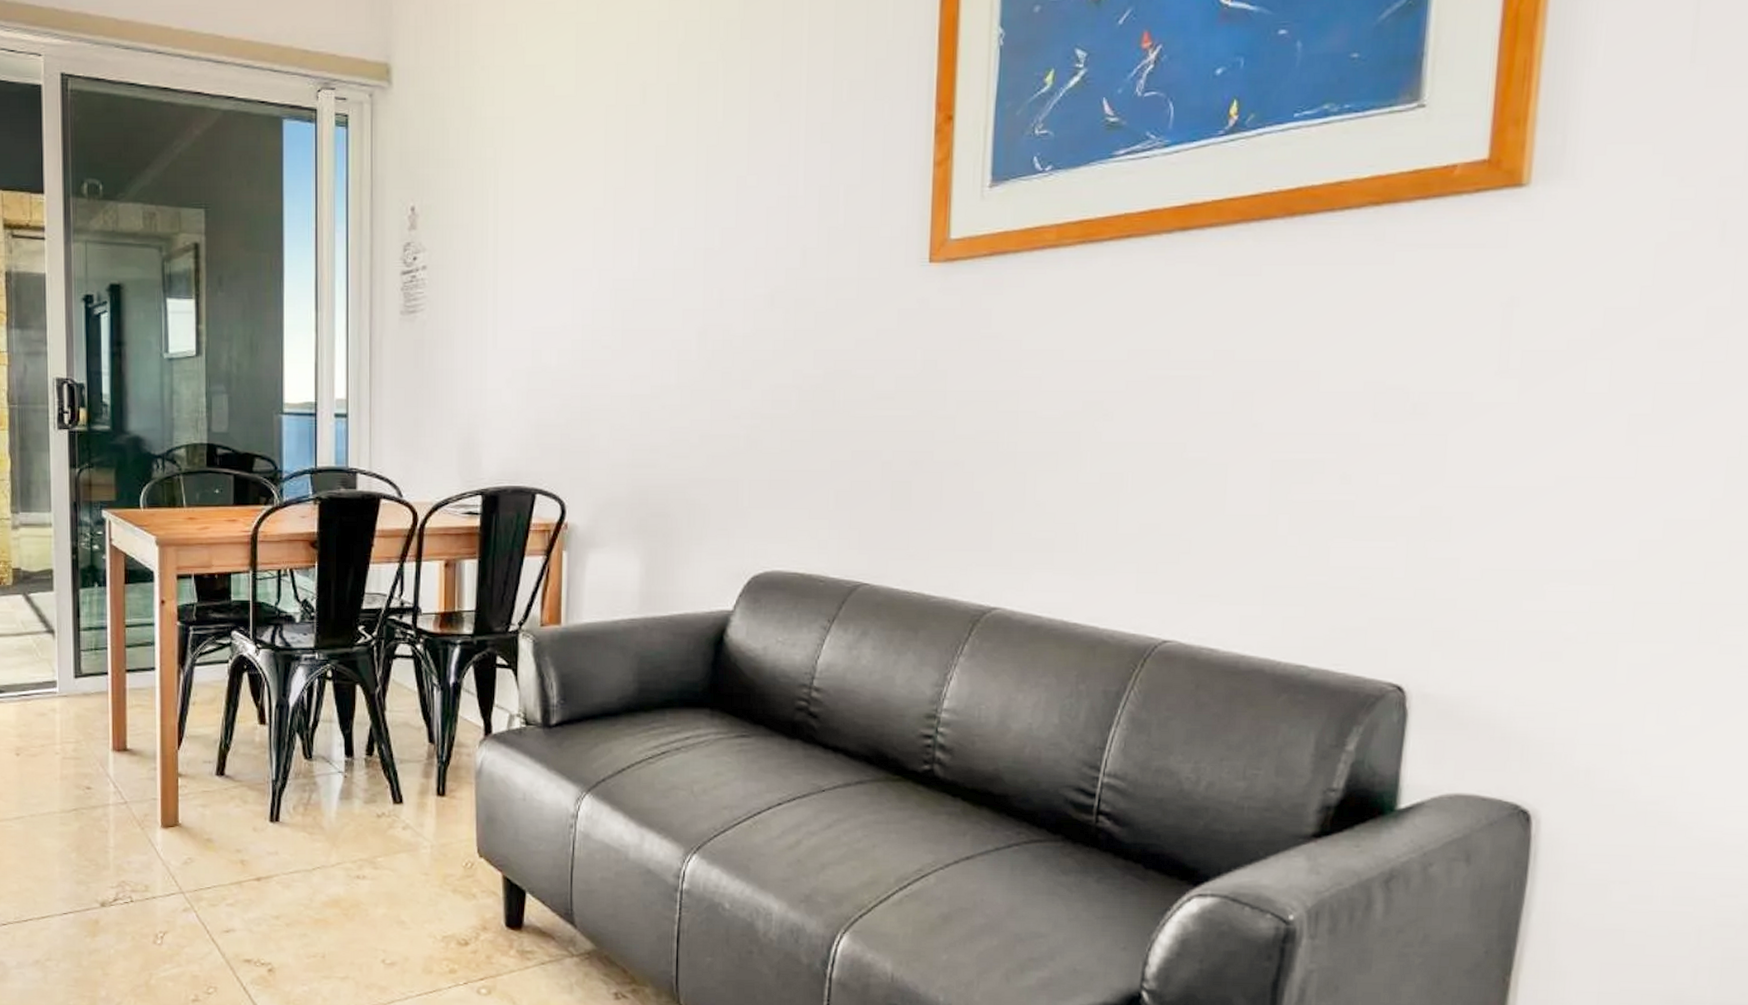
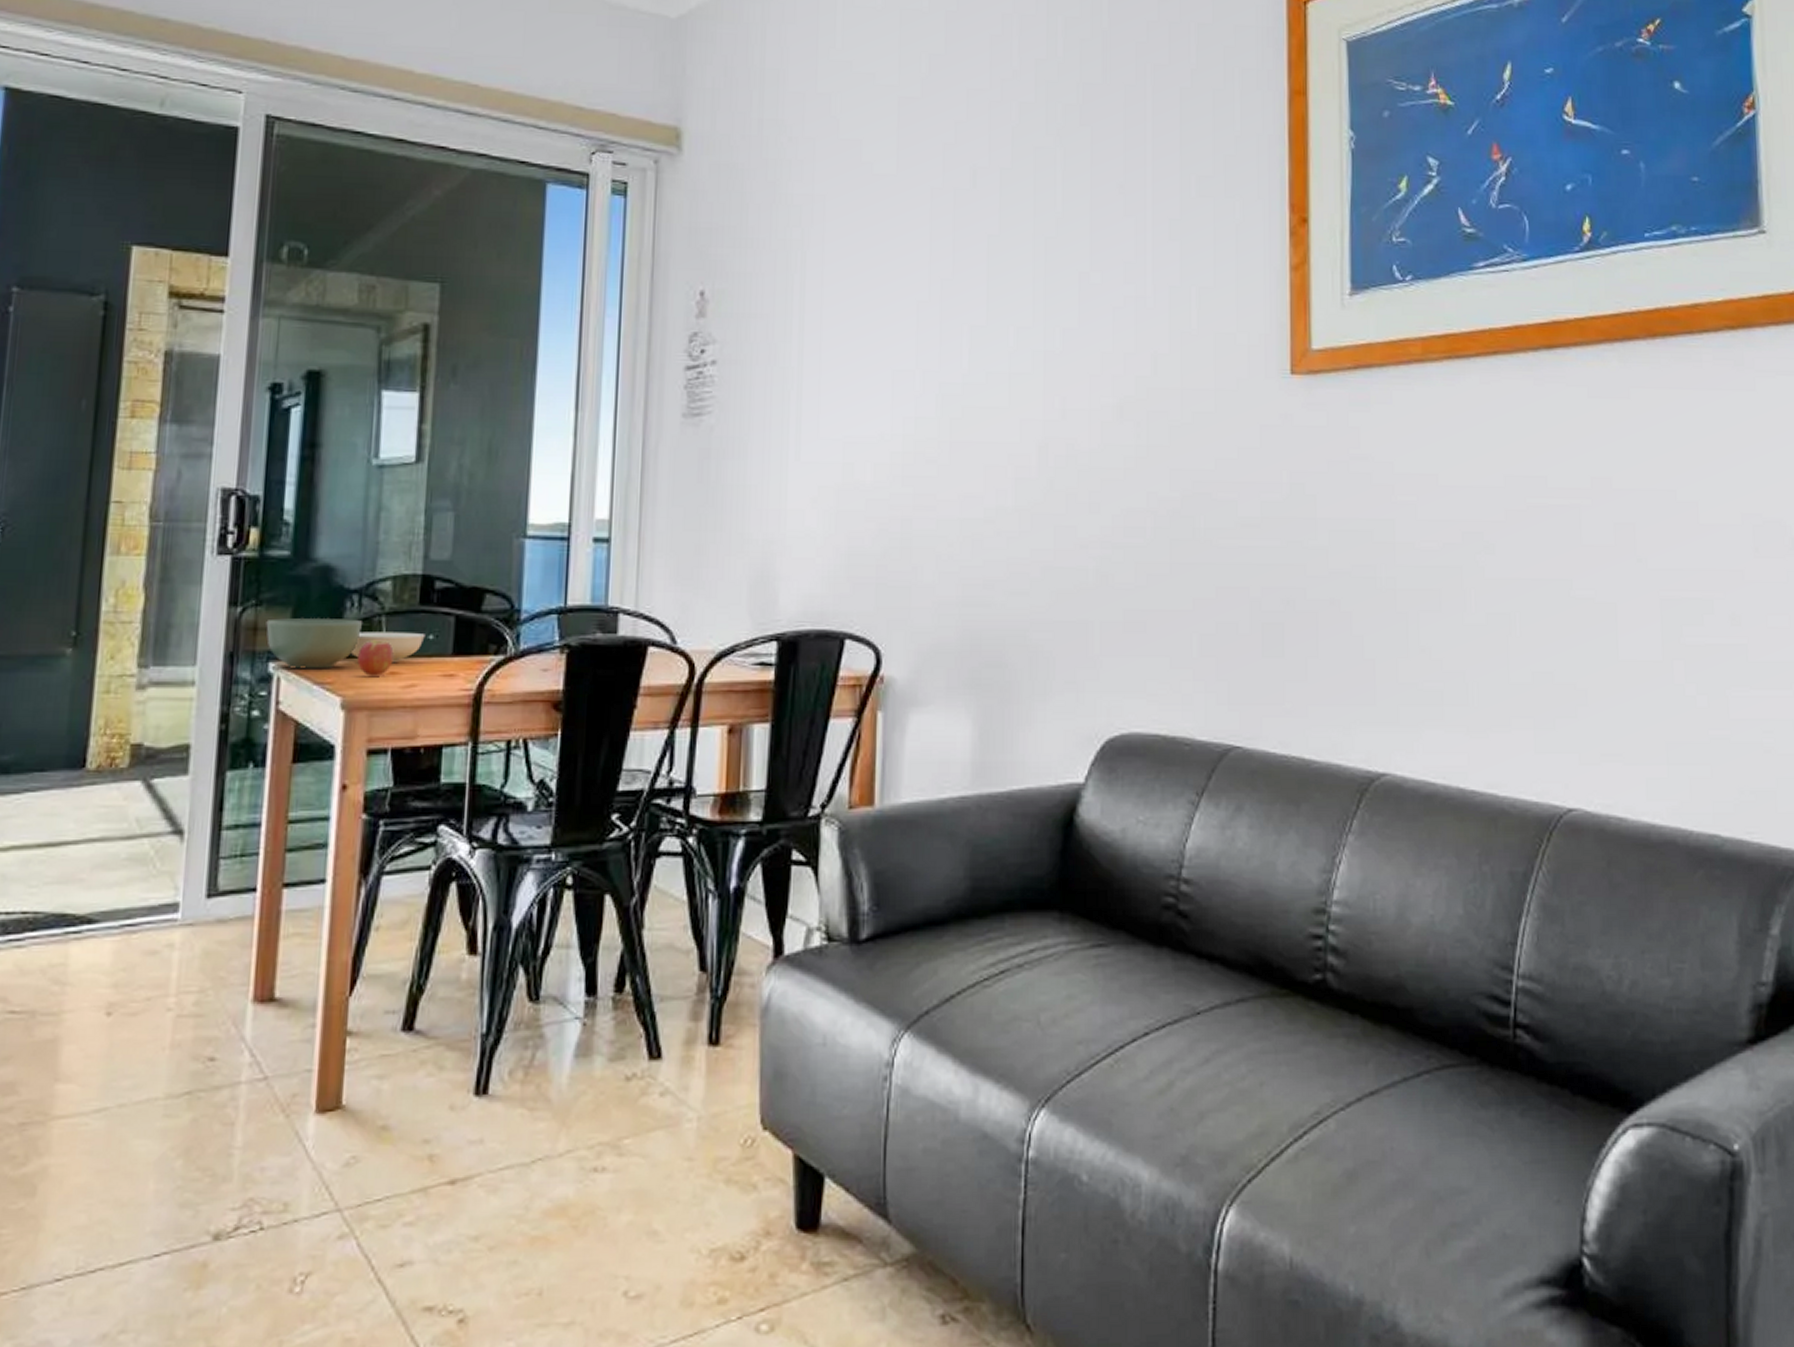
bowl: none [97,477,167,515] -> present [266,618,363,669]
bowl: none [159,487,213,510] -> present [350,632,425,662]
fruit: none [165,493,191,521] -> present [357,640,394,676]

